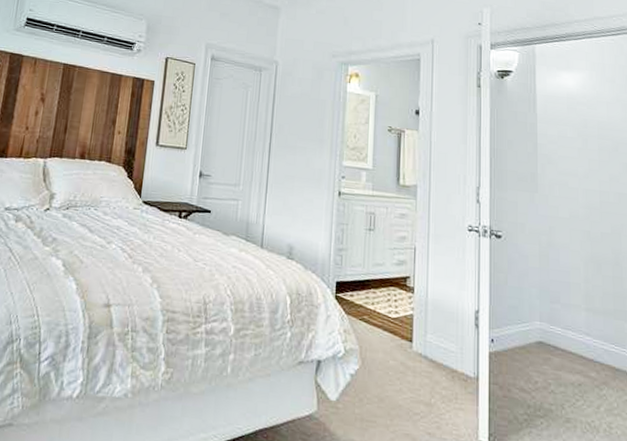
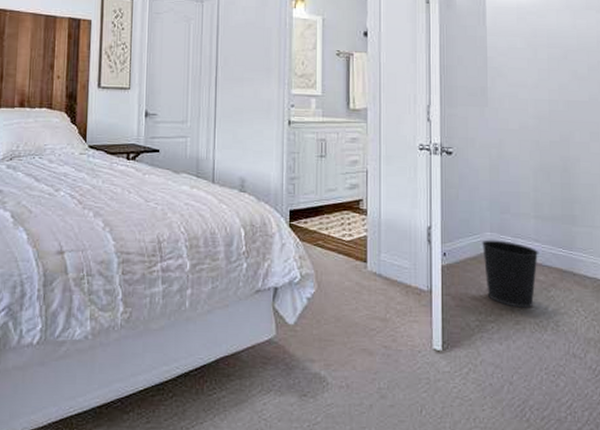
wastebasket: none [530,329,591,406] -> present [481,240,539,308]

